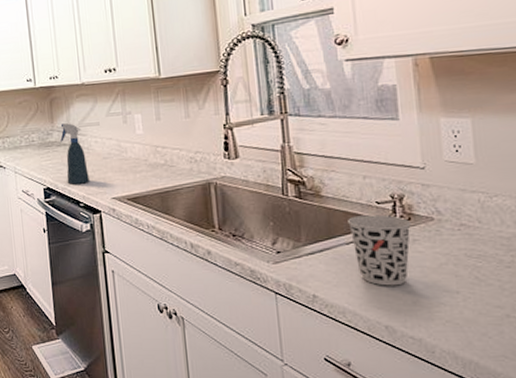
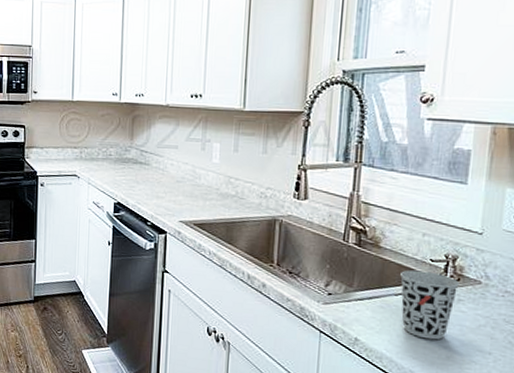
spray bottle: present [60,123,89,185] -> none [137,142,160,204]

